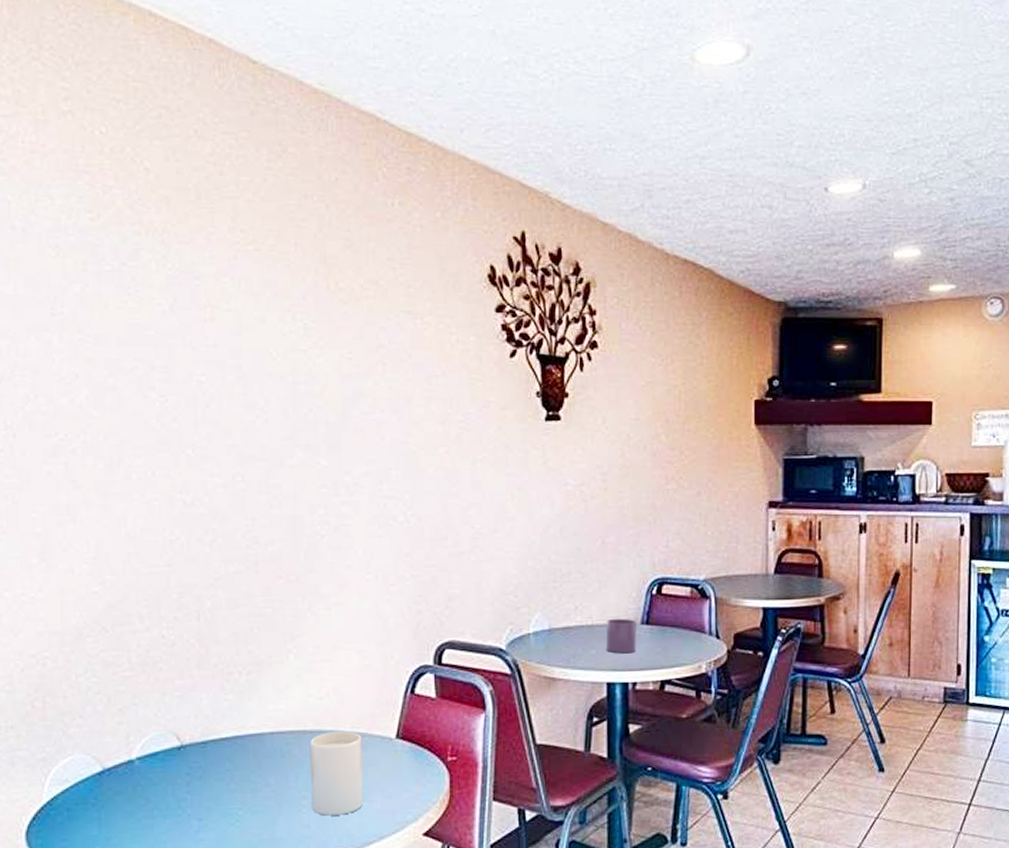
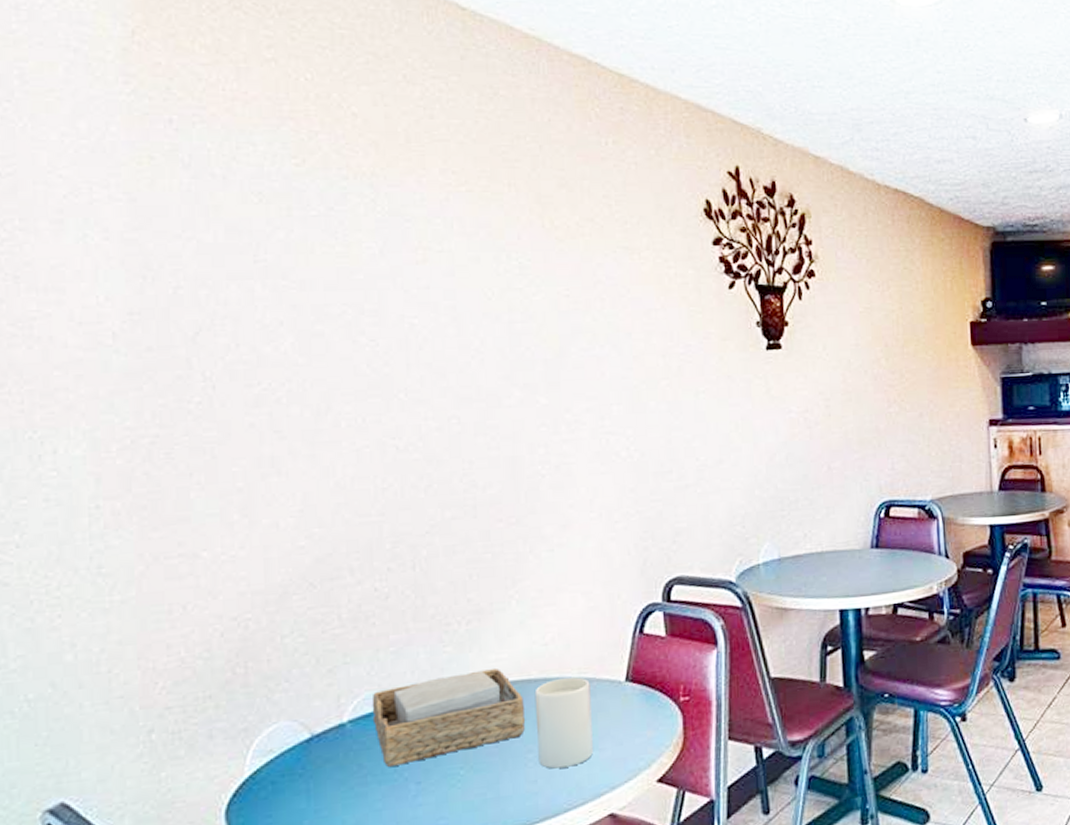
napkin holder: none [158,718,301,803] -> present [371,669,526,767]
mug: present [606,618,637,654] -> none [836,543,868,580]

